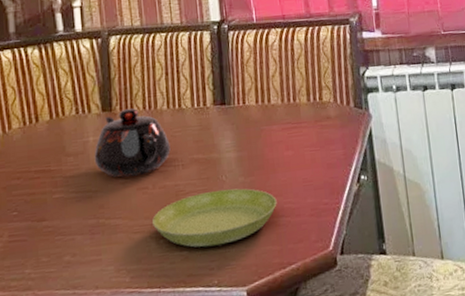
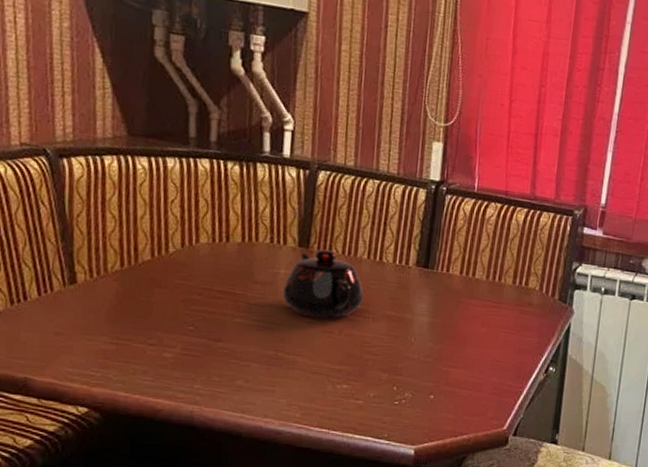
saucer: present [152,188,277,248] -> none [332,349,462,403]

